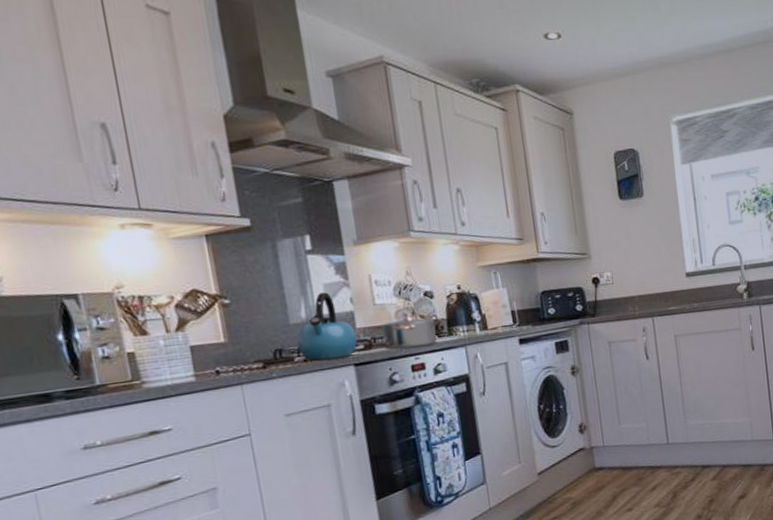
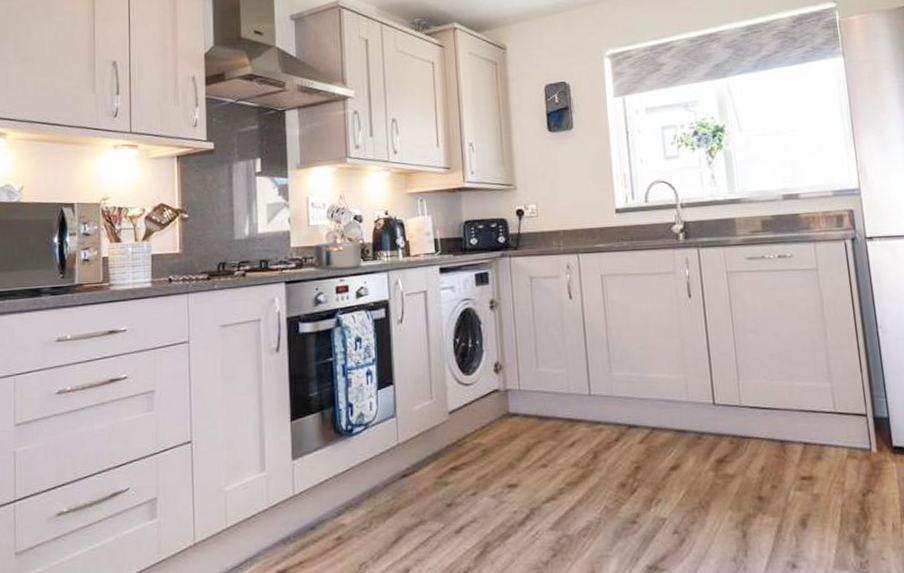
kettle: present [297,292,357,362] -> none [238,212,290,278]

